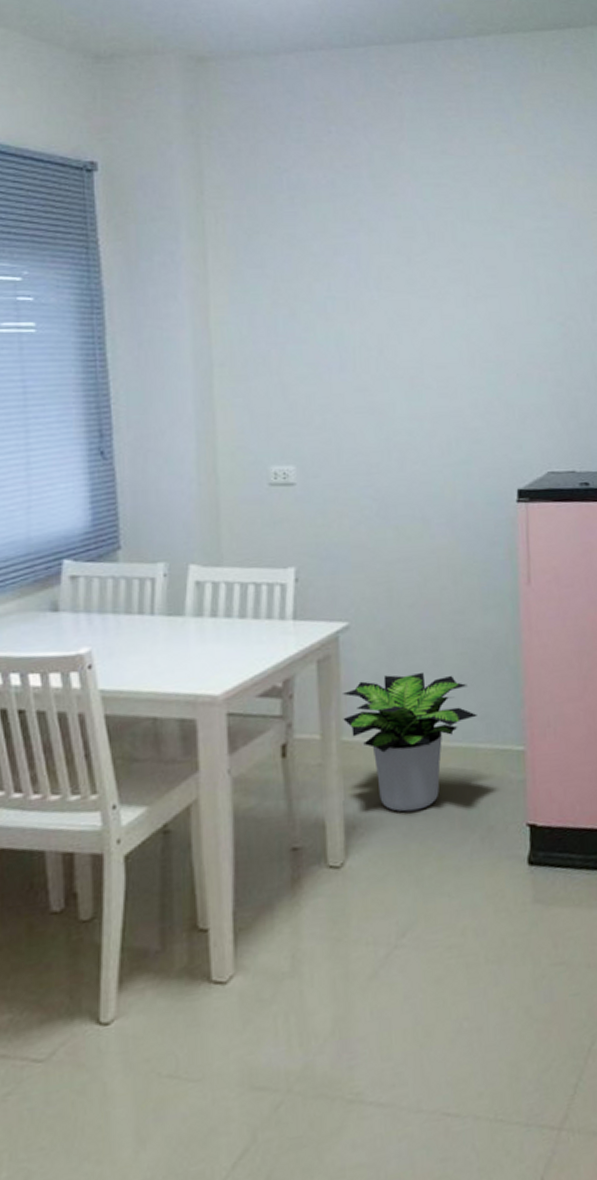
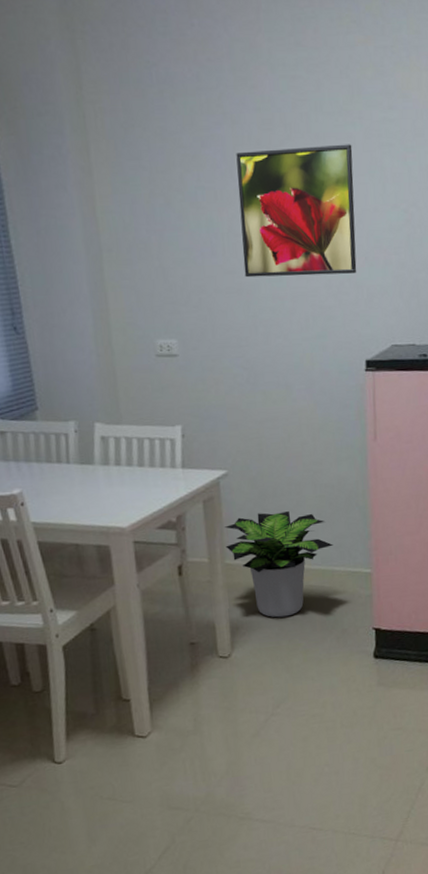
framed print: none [372,253,507,396] -> present [236,144,357,278]

